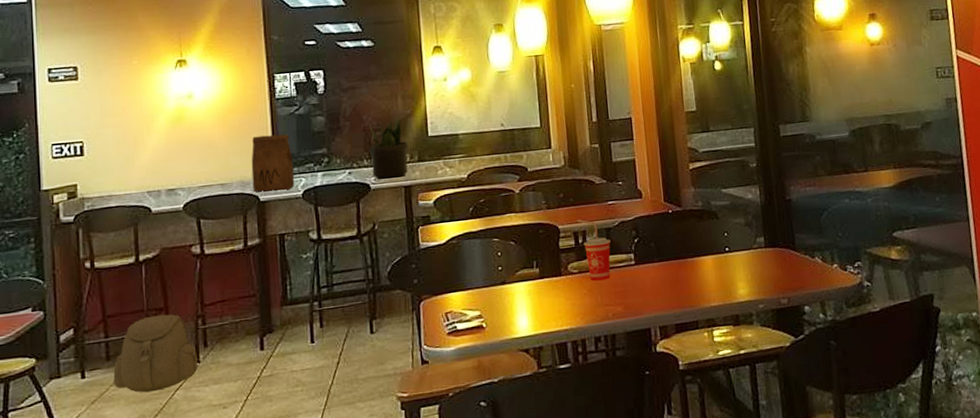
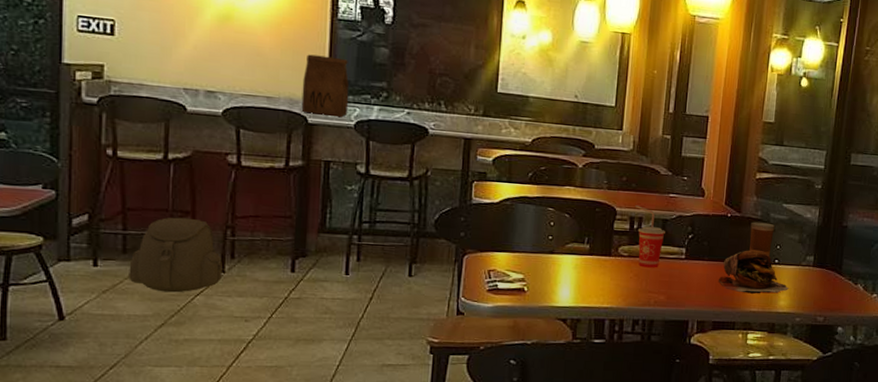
planter: present [367,117,408,179] -> none [431,63,475,128]
burger: none [672,241,746,289] -> present [718,249,789,294]
beverage cup: none [693,211,719,245] -> present [749,222,775,256]

